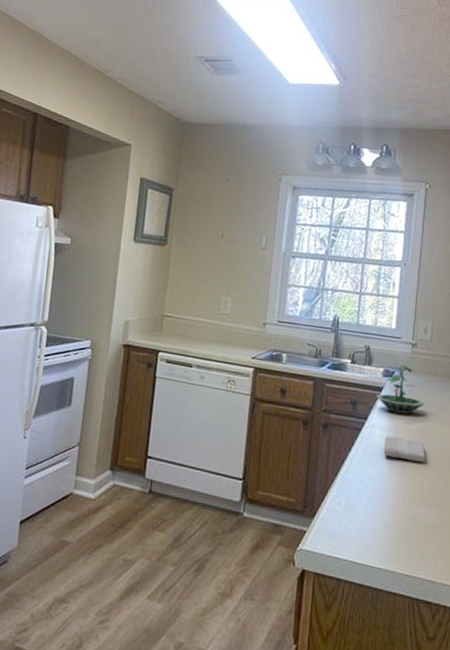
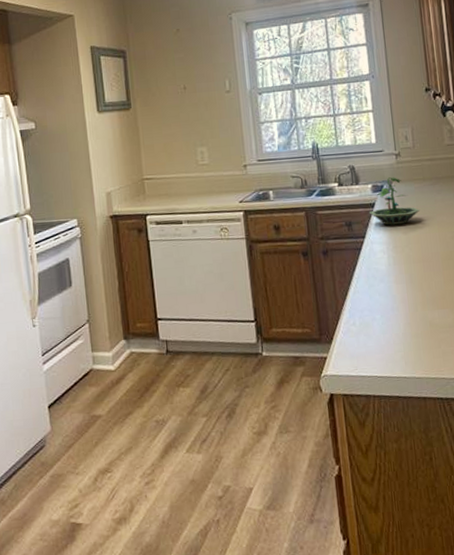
washcloth: present [383,436,426,462] -> none [386,247,430,269]

